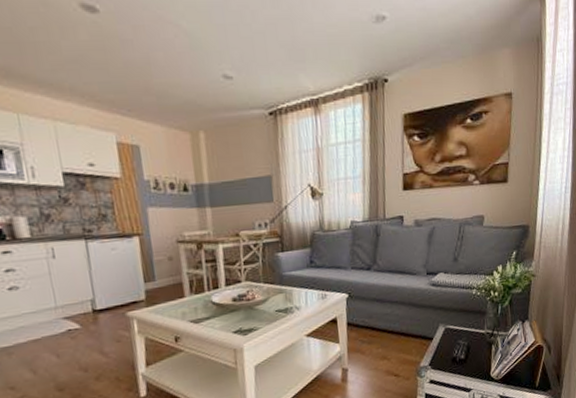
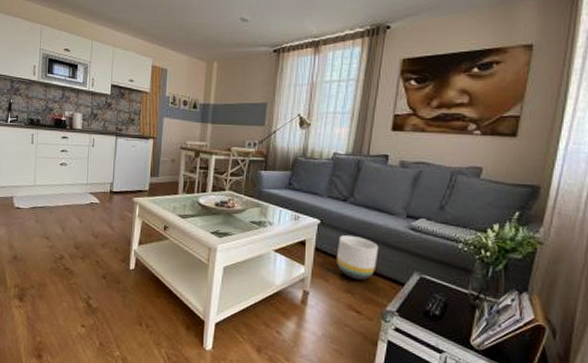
planter: none [368,302,407,345] -> present [336,234,379,280]

